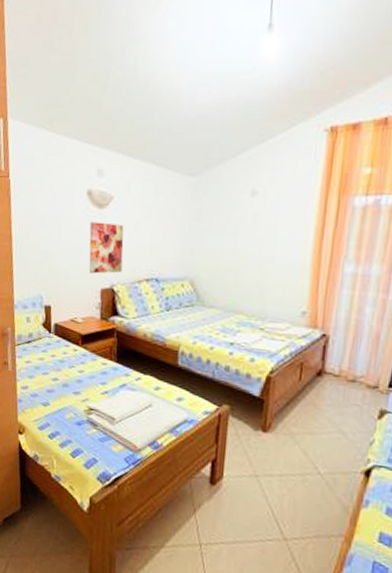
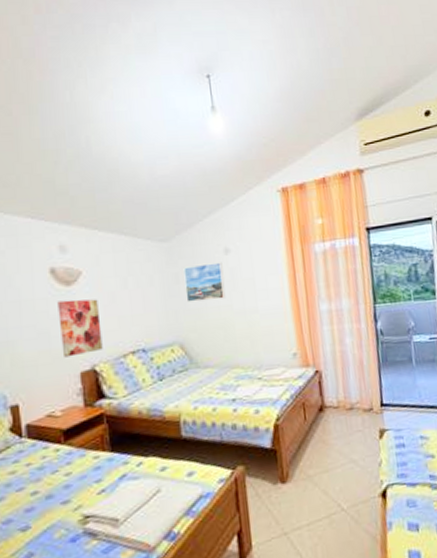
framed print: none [204,204,247,243] -> present [183,262,226,303]

